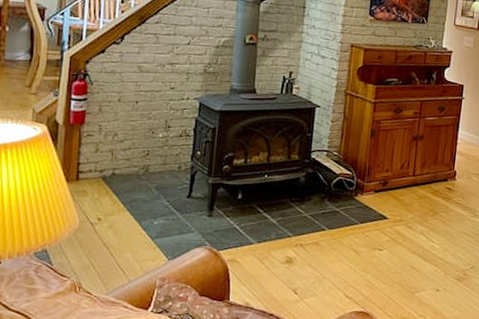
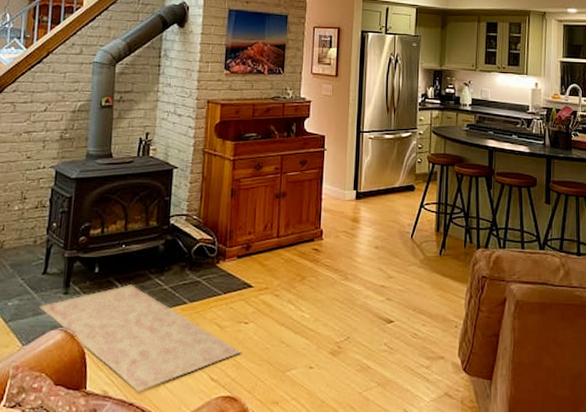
rug: none [184,211,374,304] -> present [39,284,241,392]

